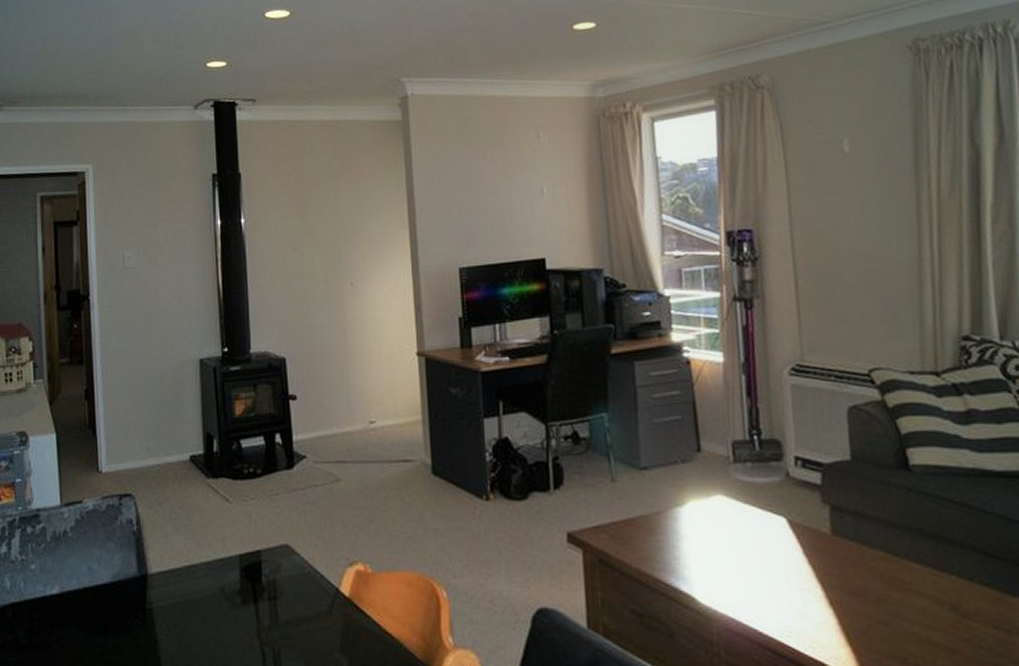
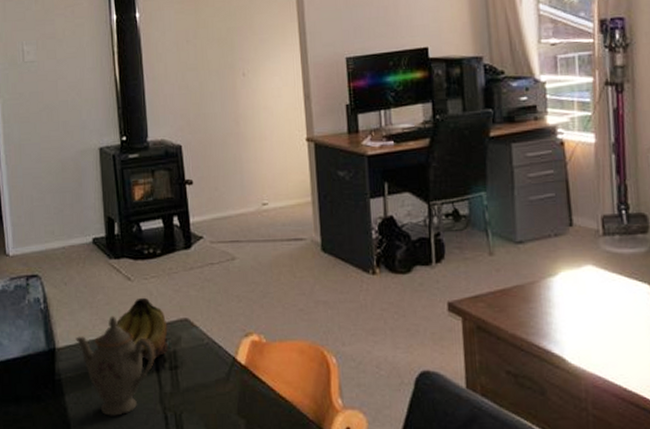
teapot: none [169,540,253,650] -> present [75,315,155,416]
fruit: none [213,520,269,589] -> present [116,297,170,360]

